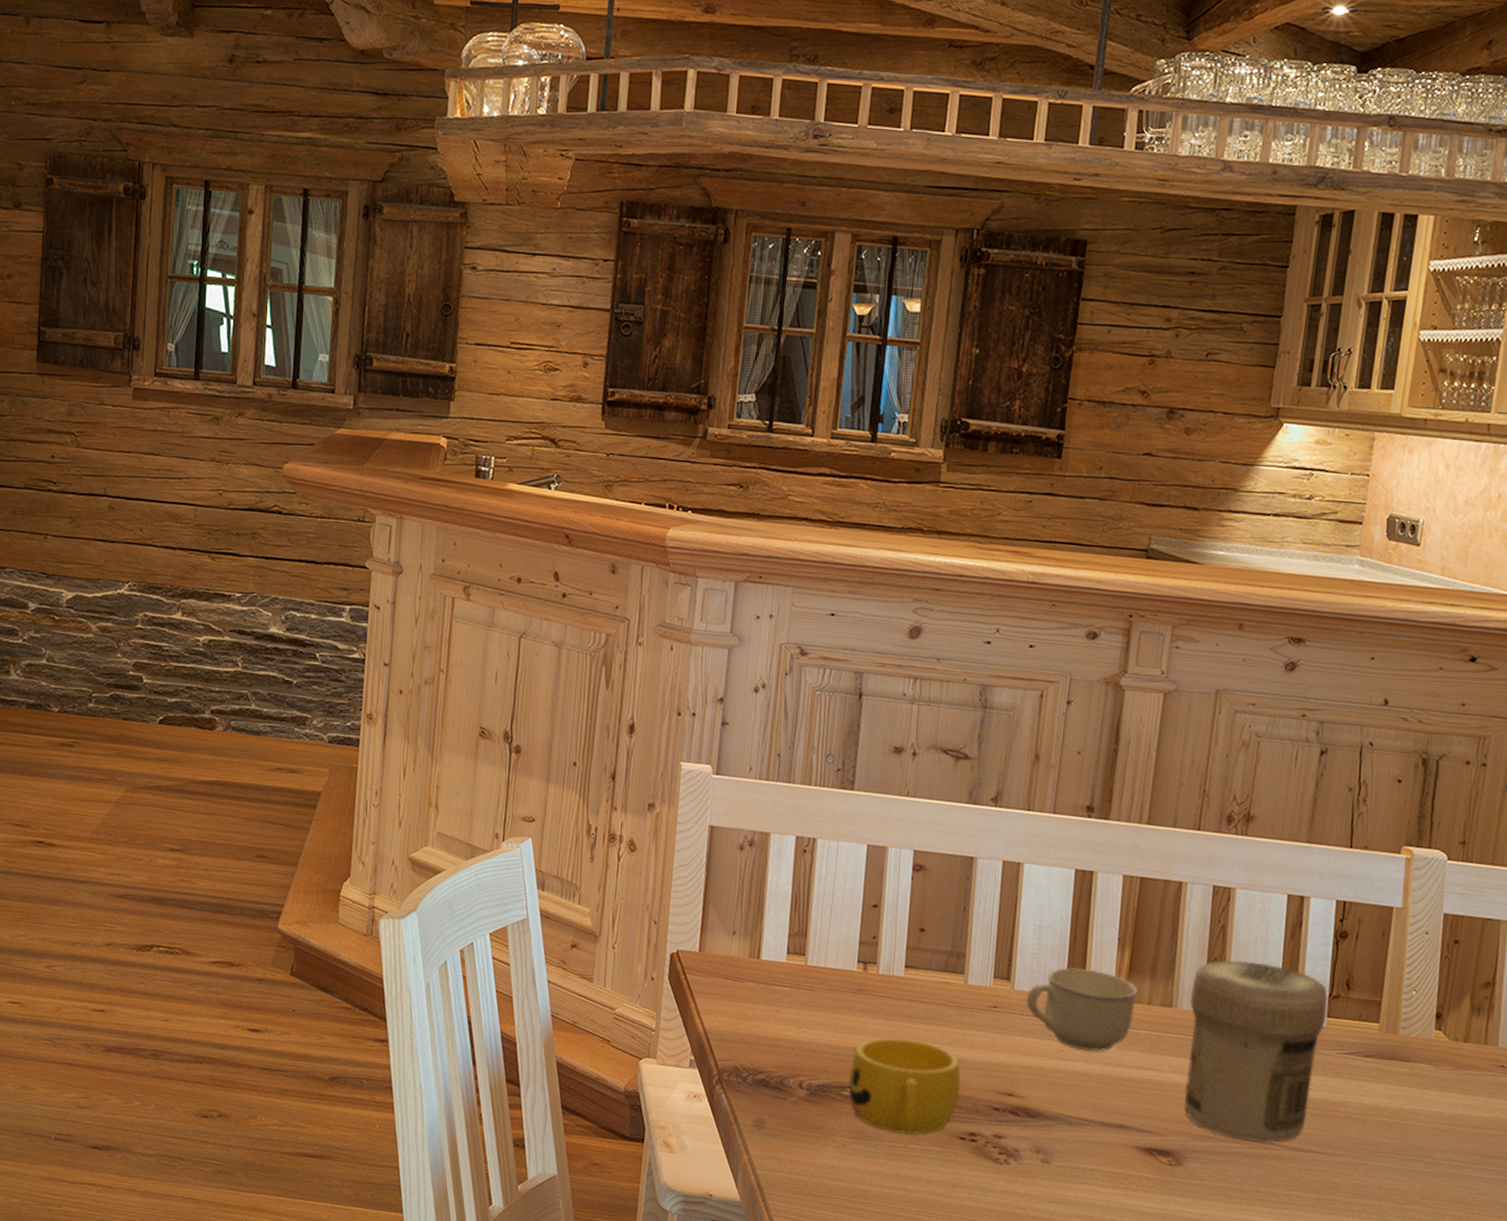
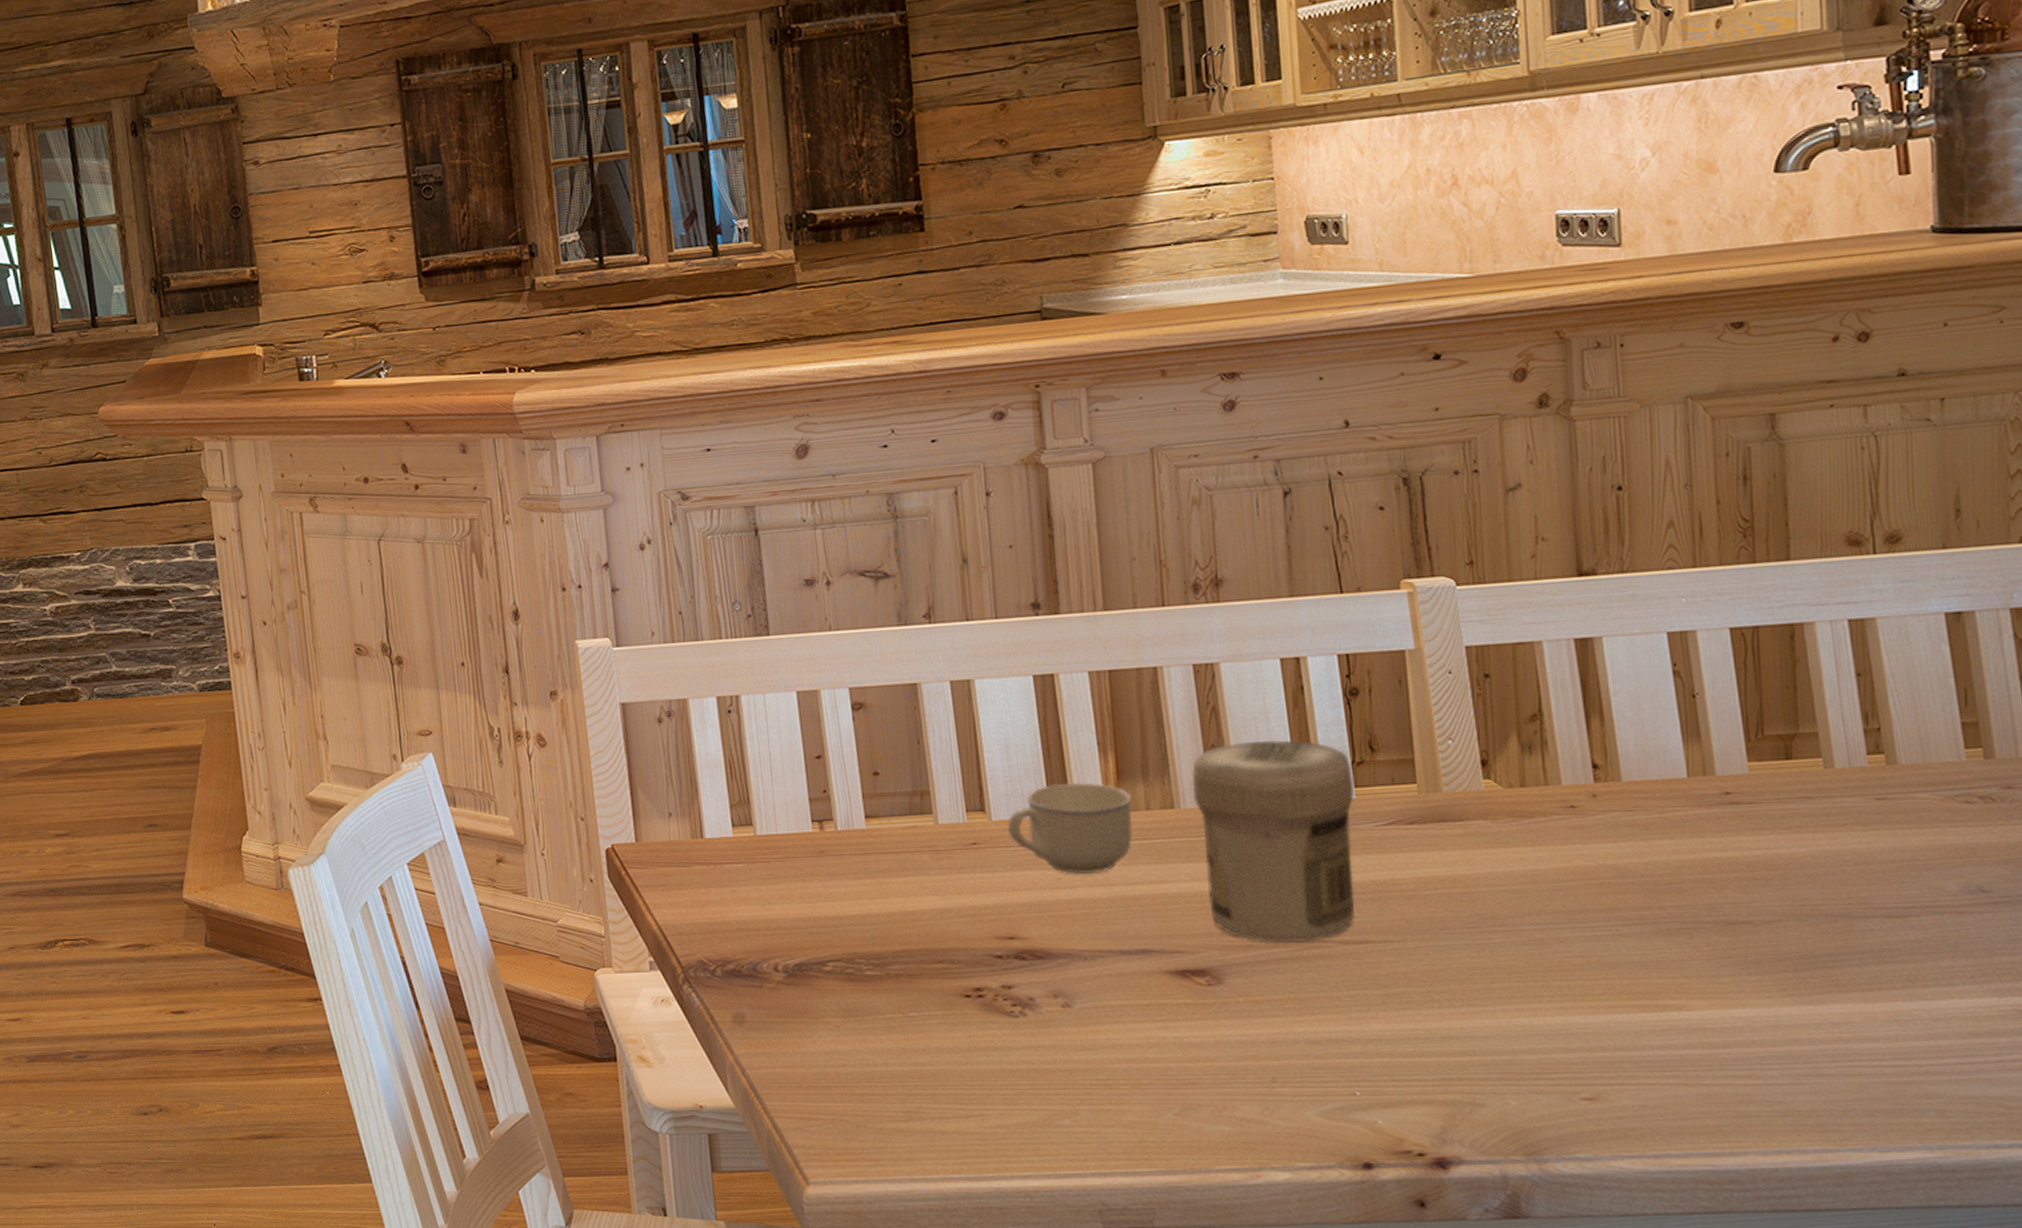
cup: present [848,1038,961,1134] -> none [827,896,954,1003]

